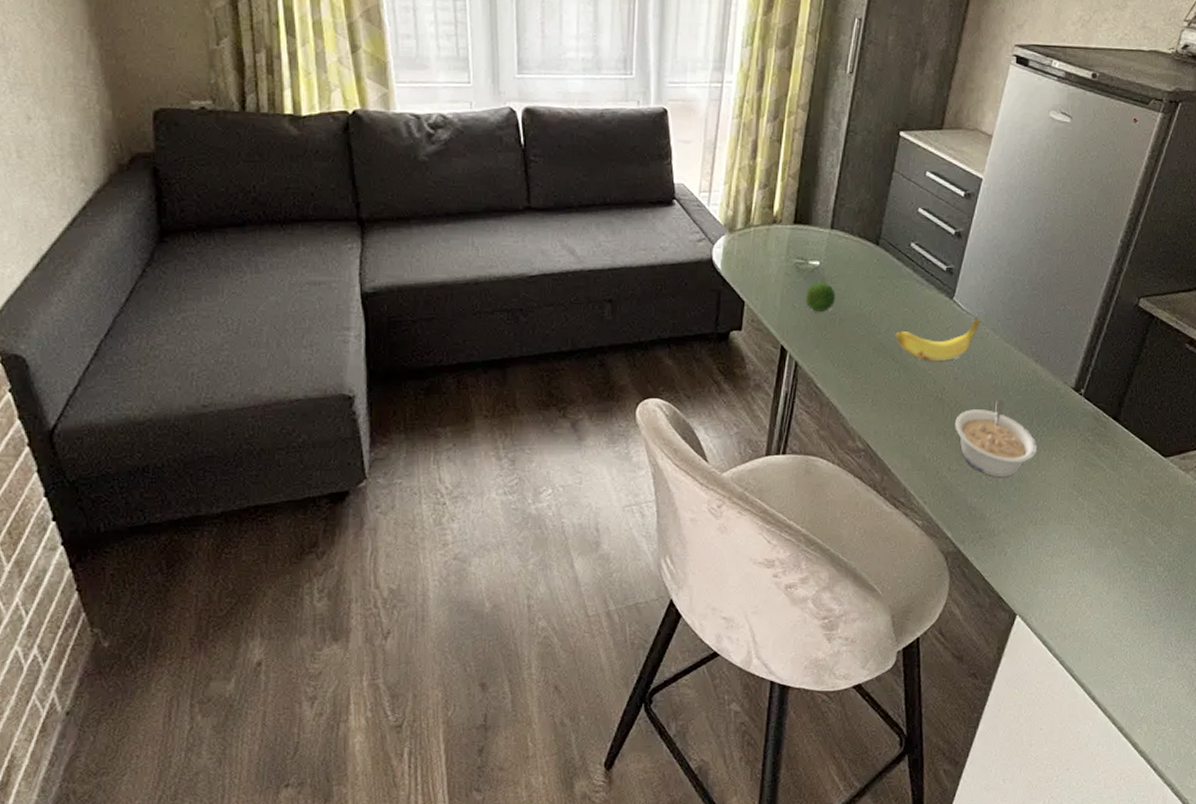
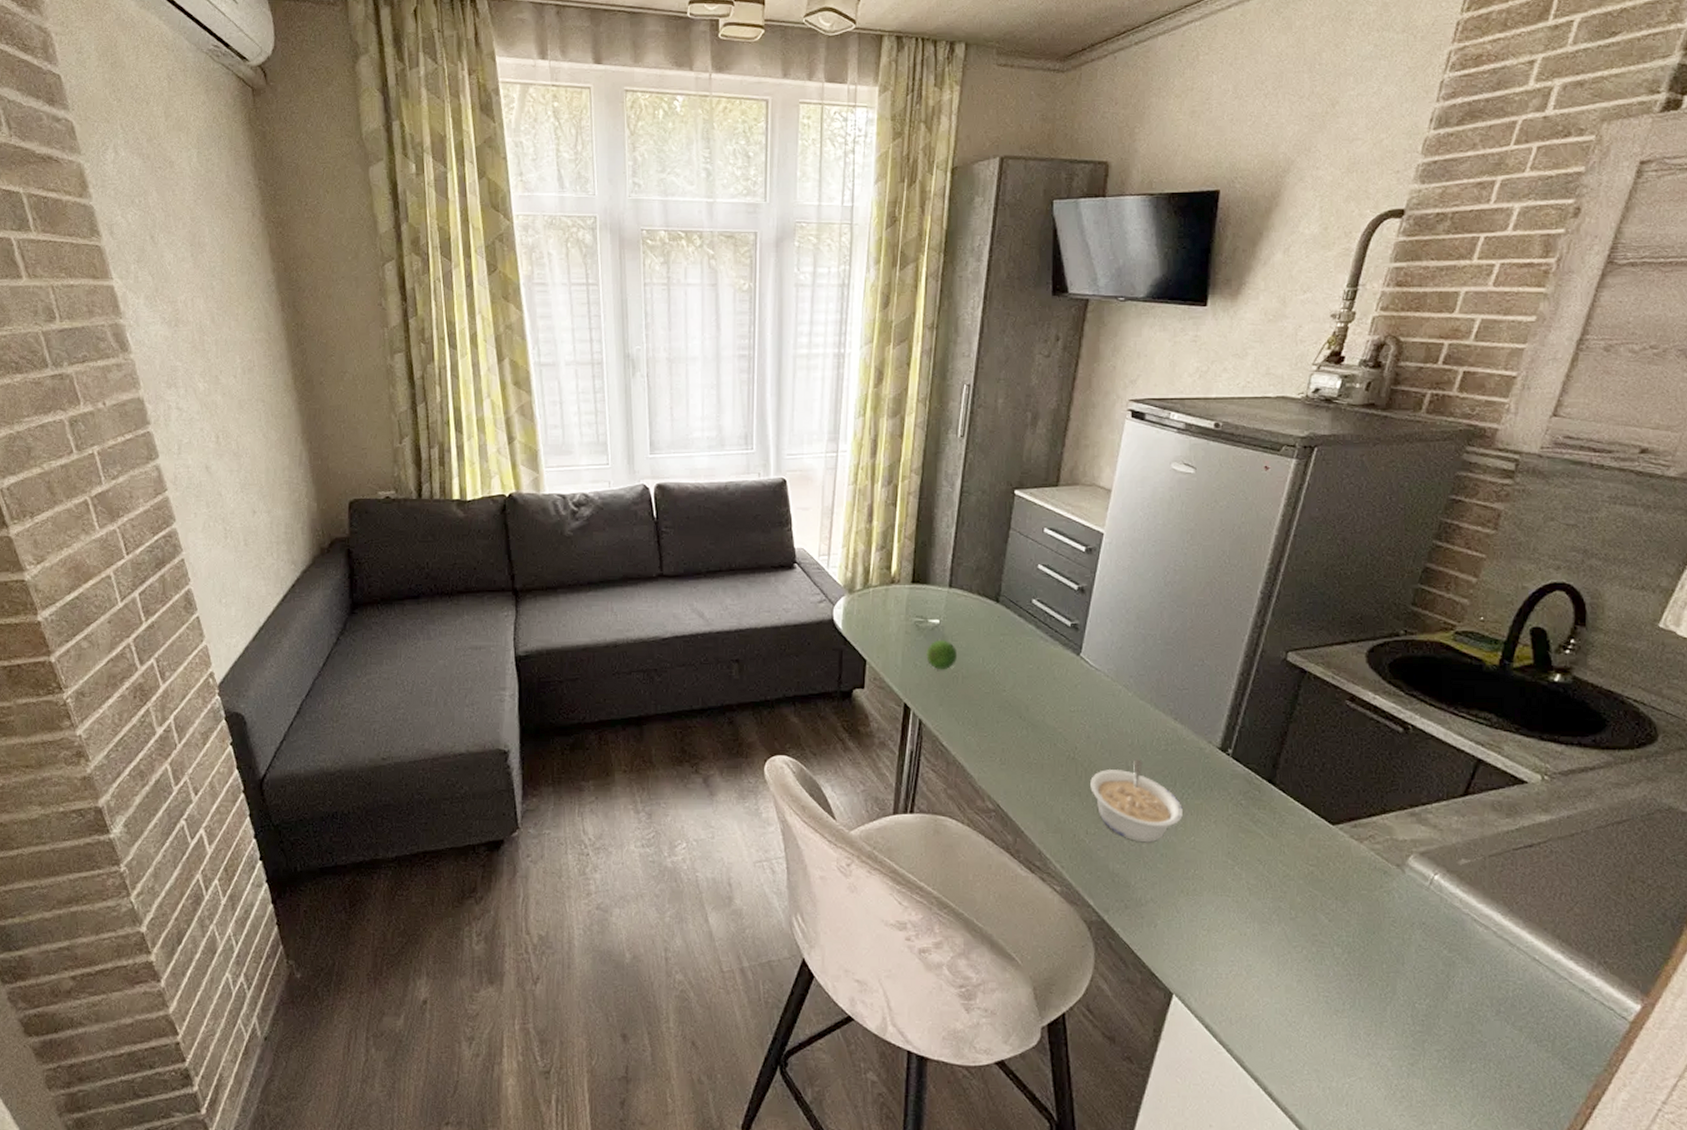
banana: present [896,316,981,362] -> none [1022,673,1111,720]

